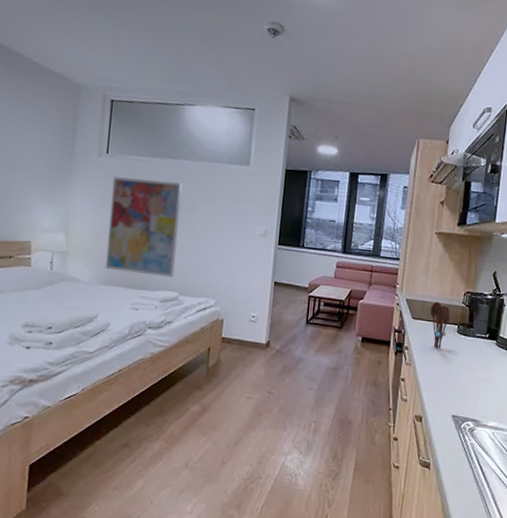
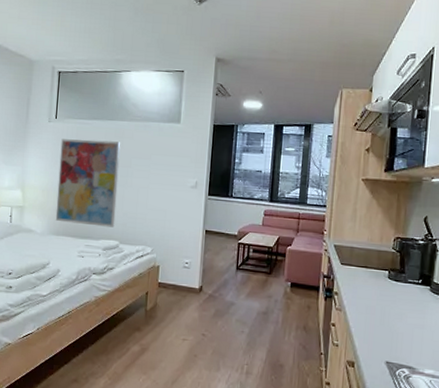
utensil holder: present [430,301,451,350] -> none [359,247,381,295]

